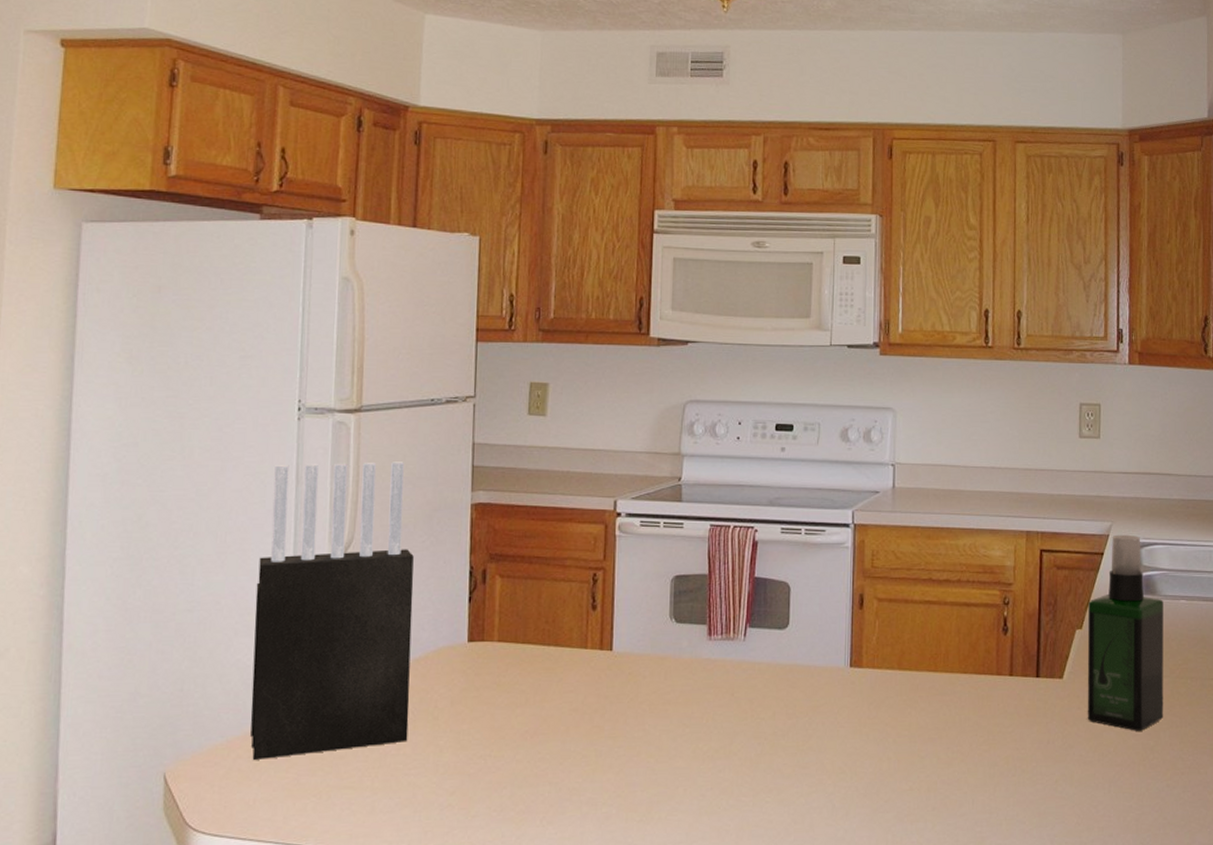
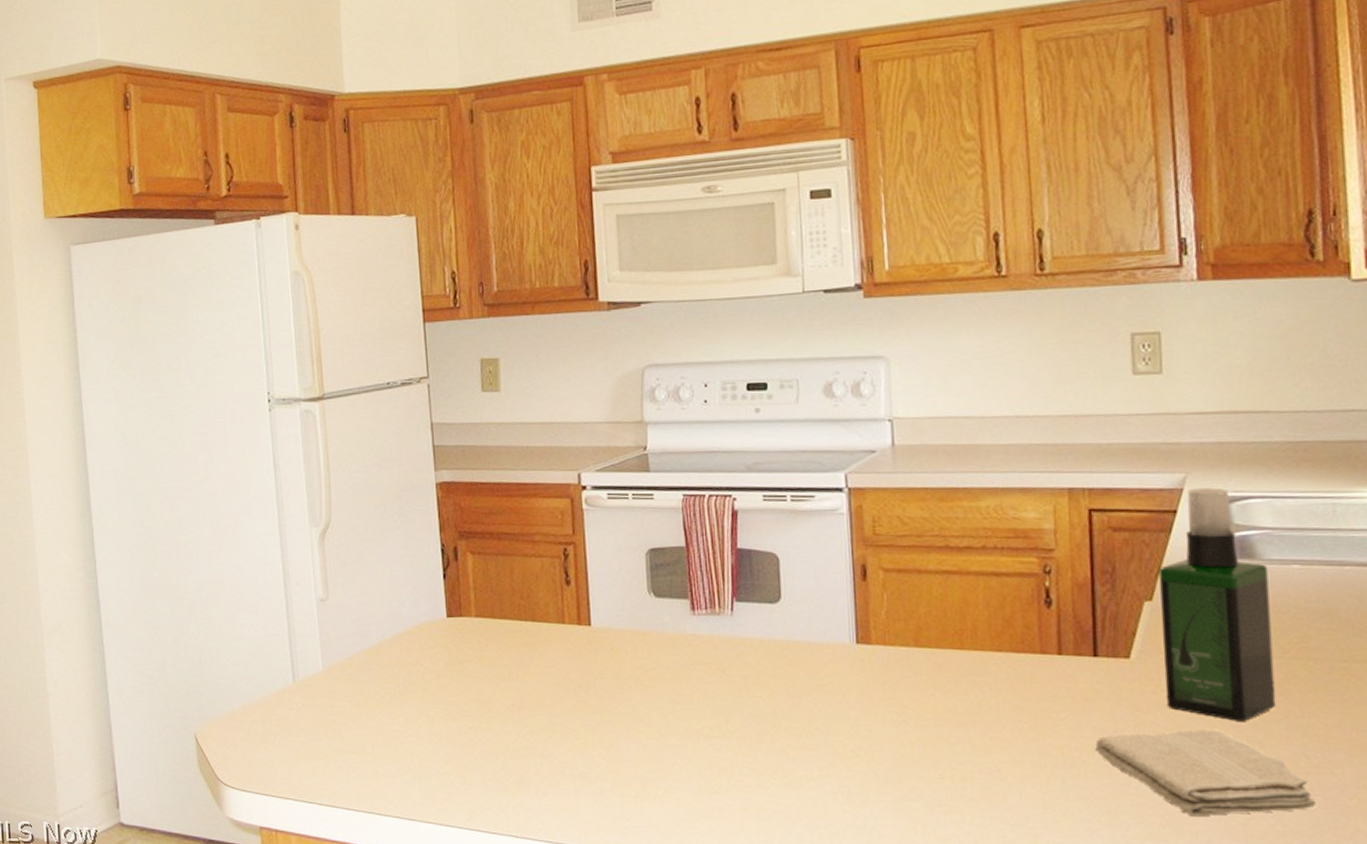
knife block: present [250,462,414,760] -> none [251,445,401,724]
washcloth: none [1032,738,1188,815] -> present [1095,729,1317,817]

